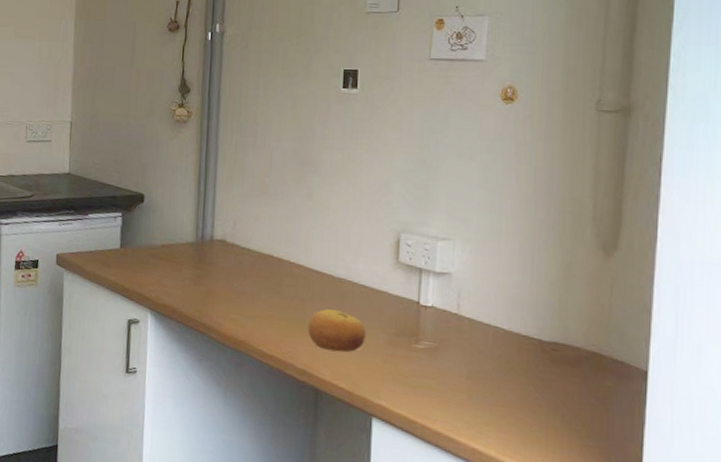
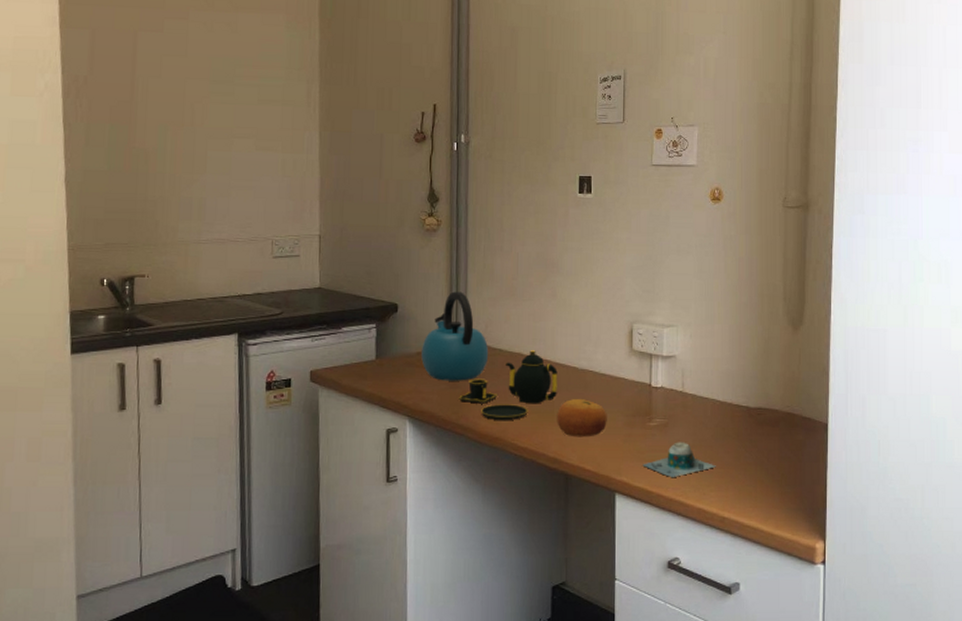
kettle: none [166,185,237,279] -> present [421,291,489,381]
teapot: none [203,253,311,325] -> present [459,350,558,420]
mug: none [405,369,497,409] -> present [642,442,716,477]

